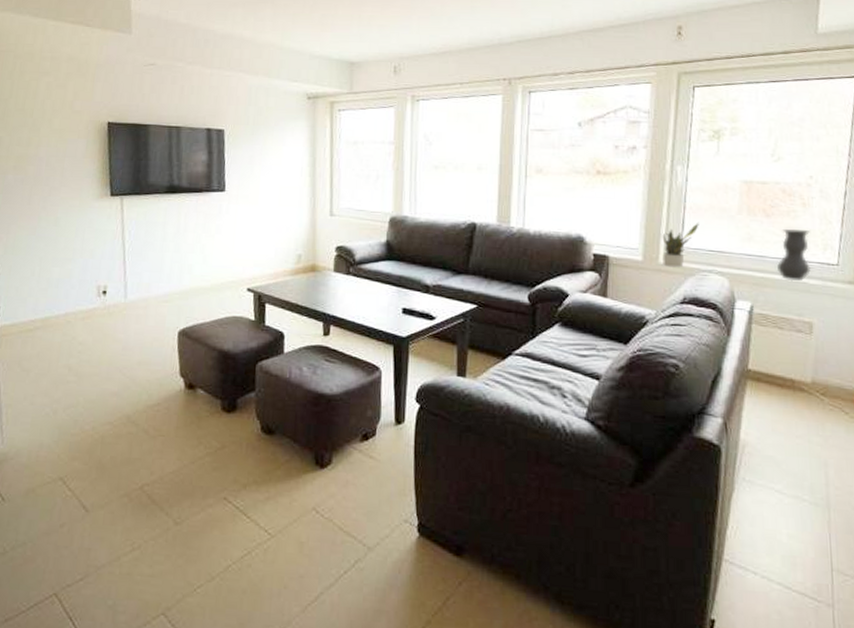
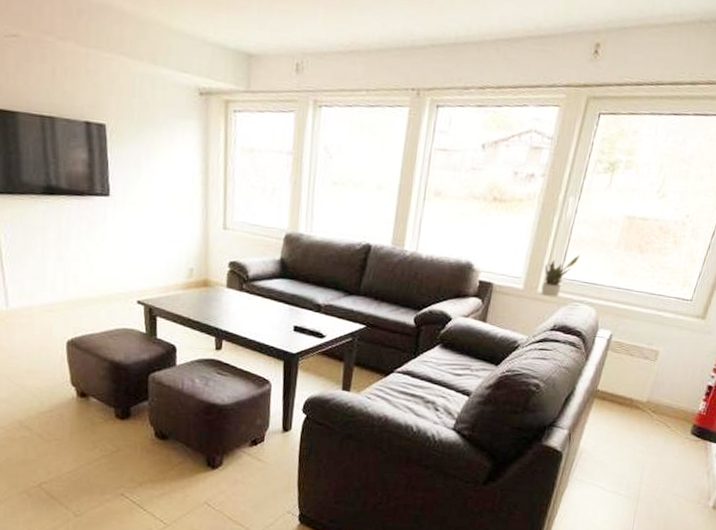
vase: present [777,228,811,282] -> none [639,264,676,314]

